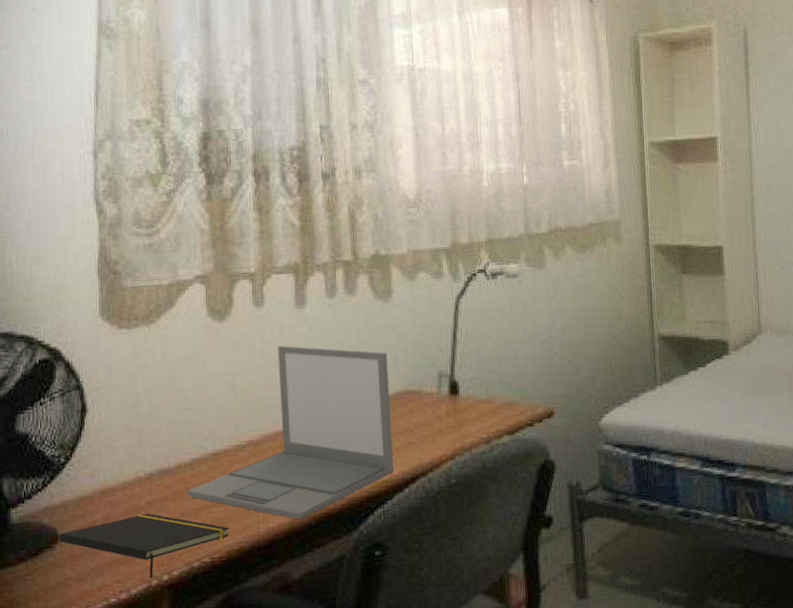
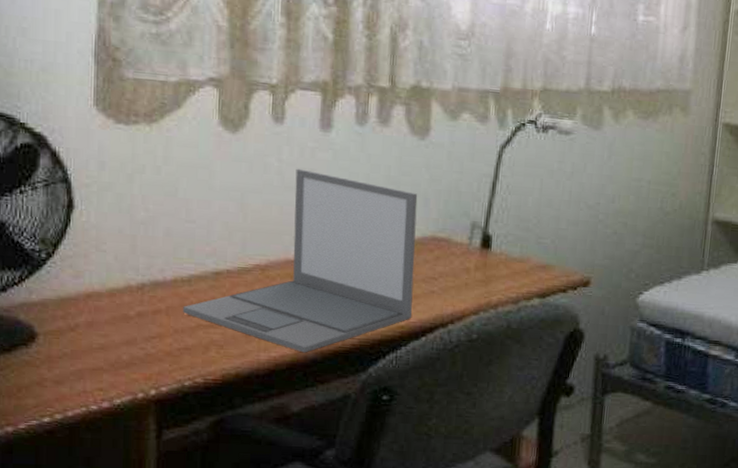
notepad: present [59,513,230,578] -> none [36,324,227,391]

